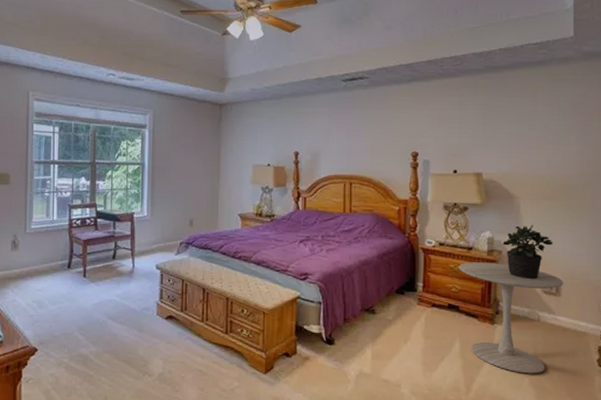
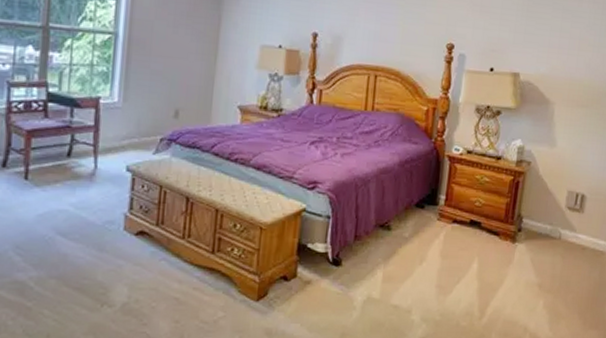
side table: present [459,262,563,374] -> none [485,173,588,296]
potted plant: present [502,225,553,280] -> none [532,134,583,194]

